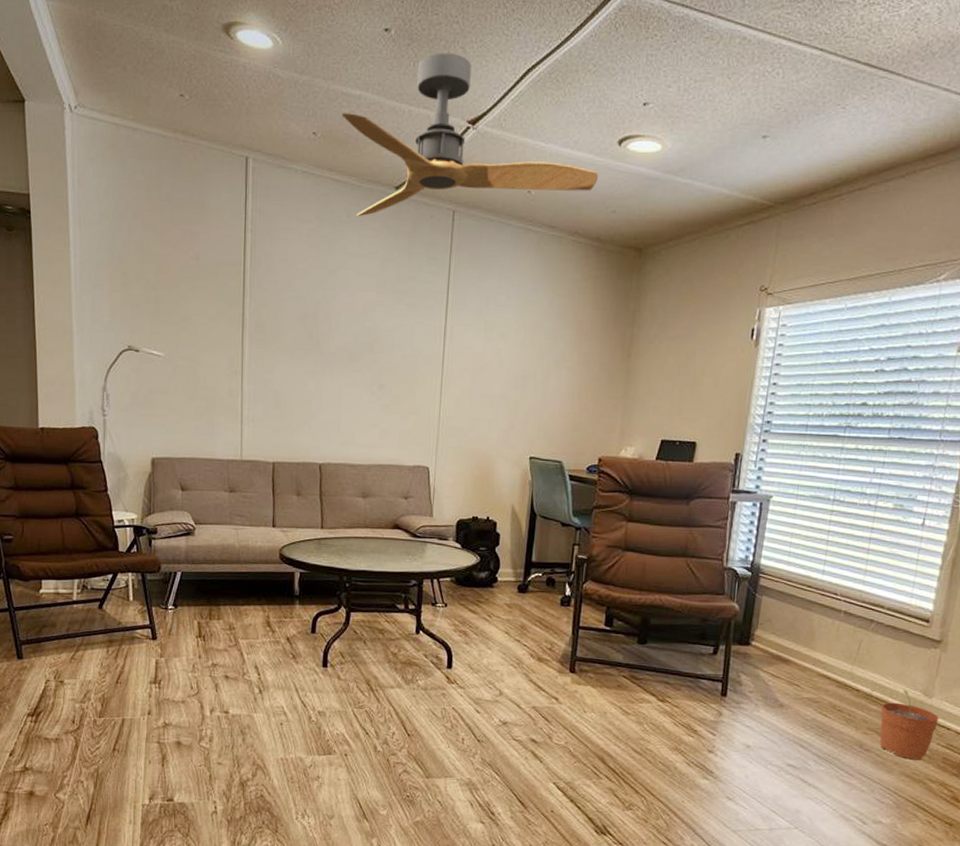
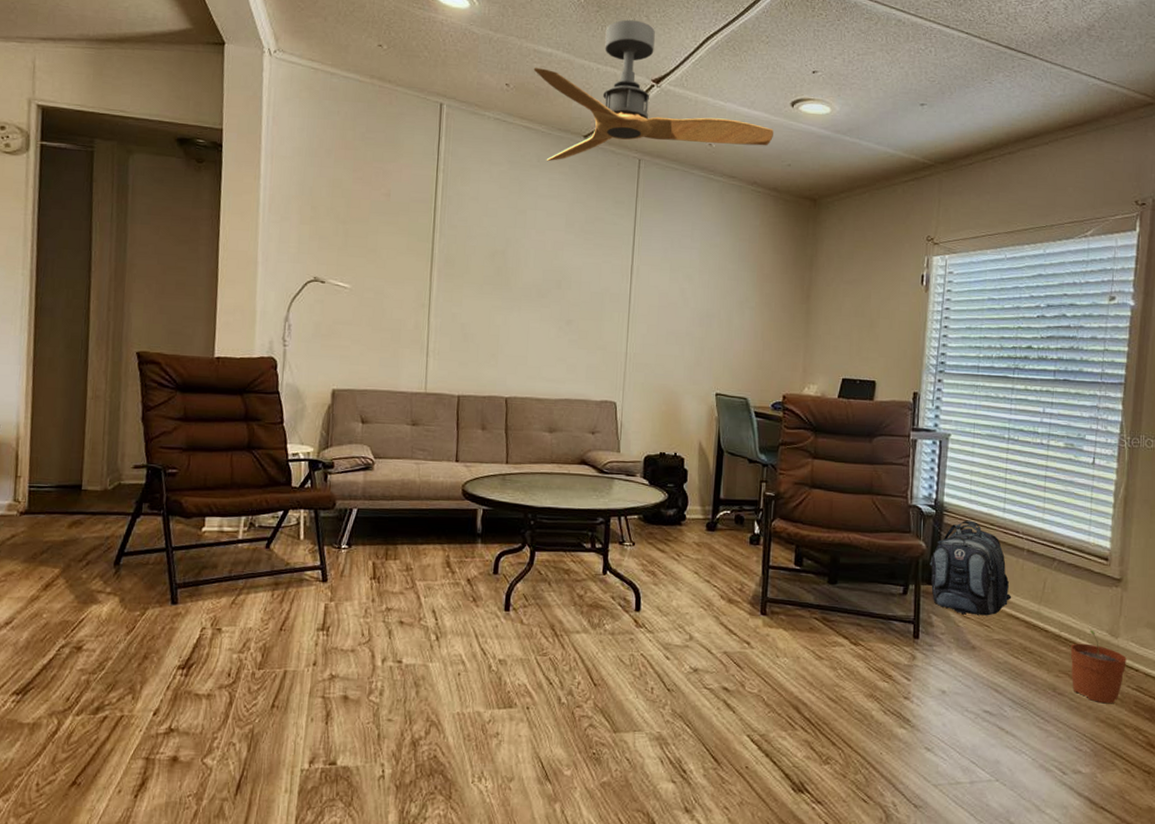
backpack: none [742,582,825,676] -> present [930,520,1012,616]

